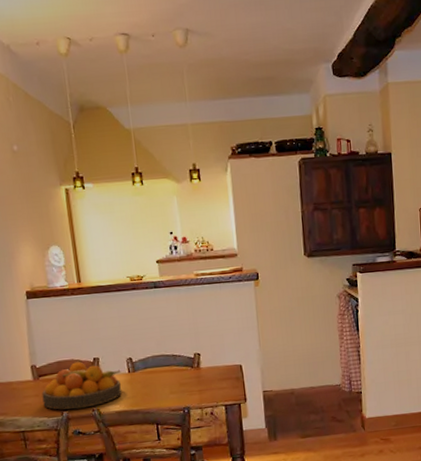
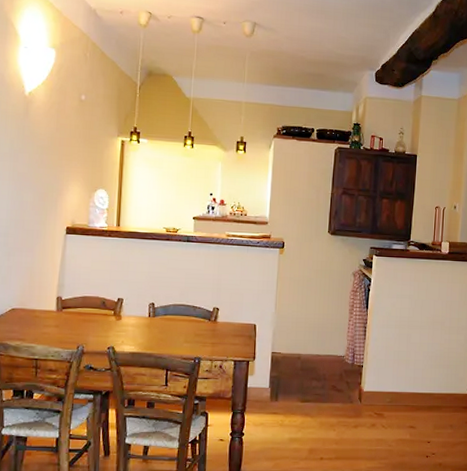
fruit bowl: present [41,362,122,410] -> none [61,300,142,345]

